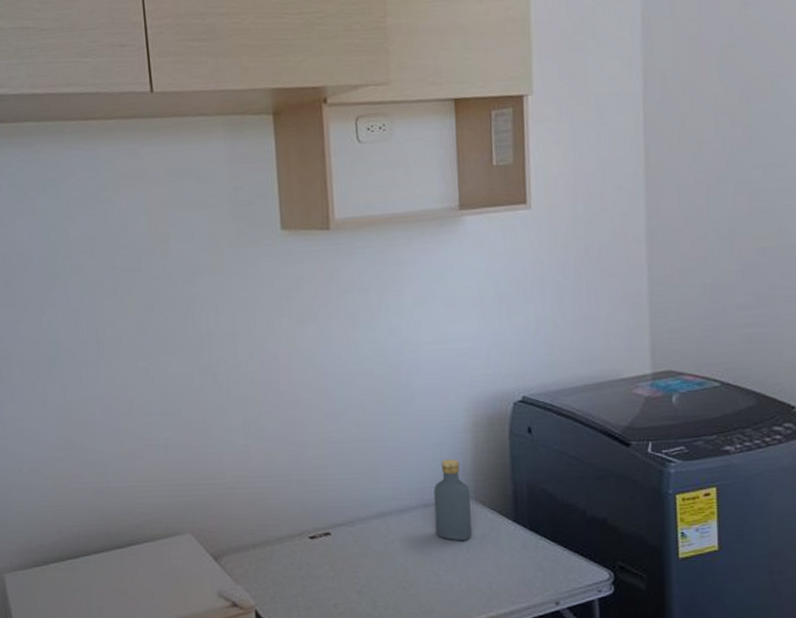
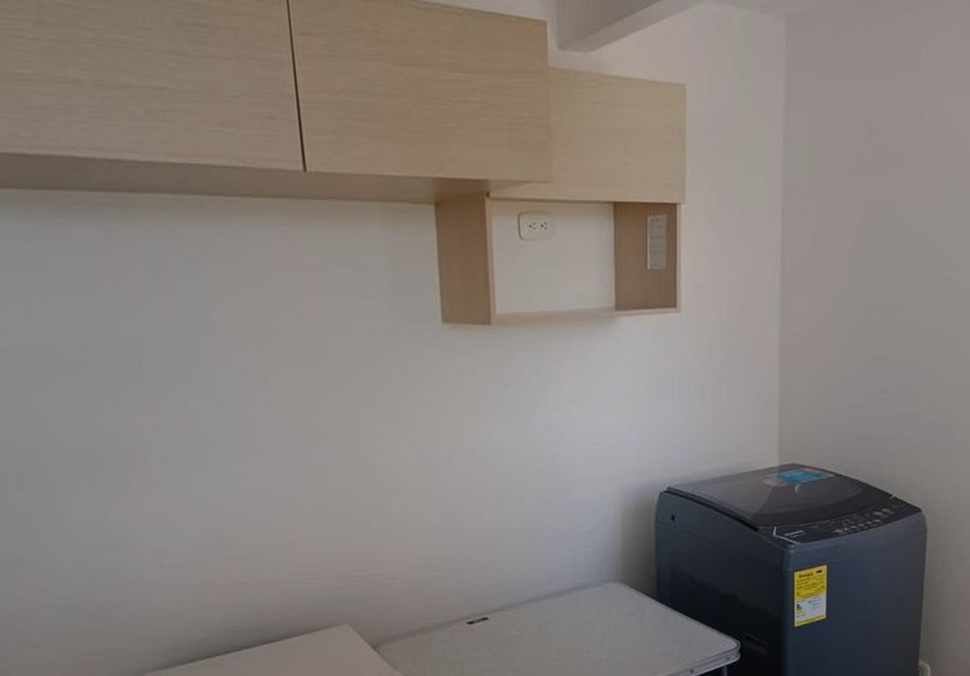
vodka: present [433,459,472,541] -> none [585,545,619,621]

